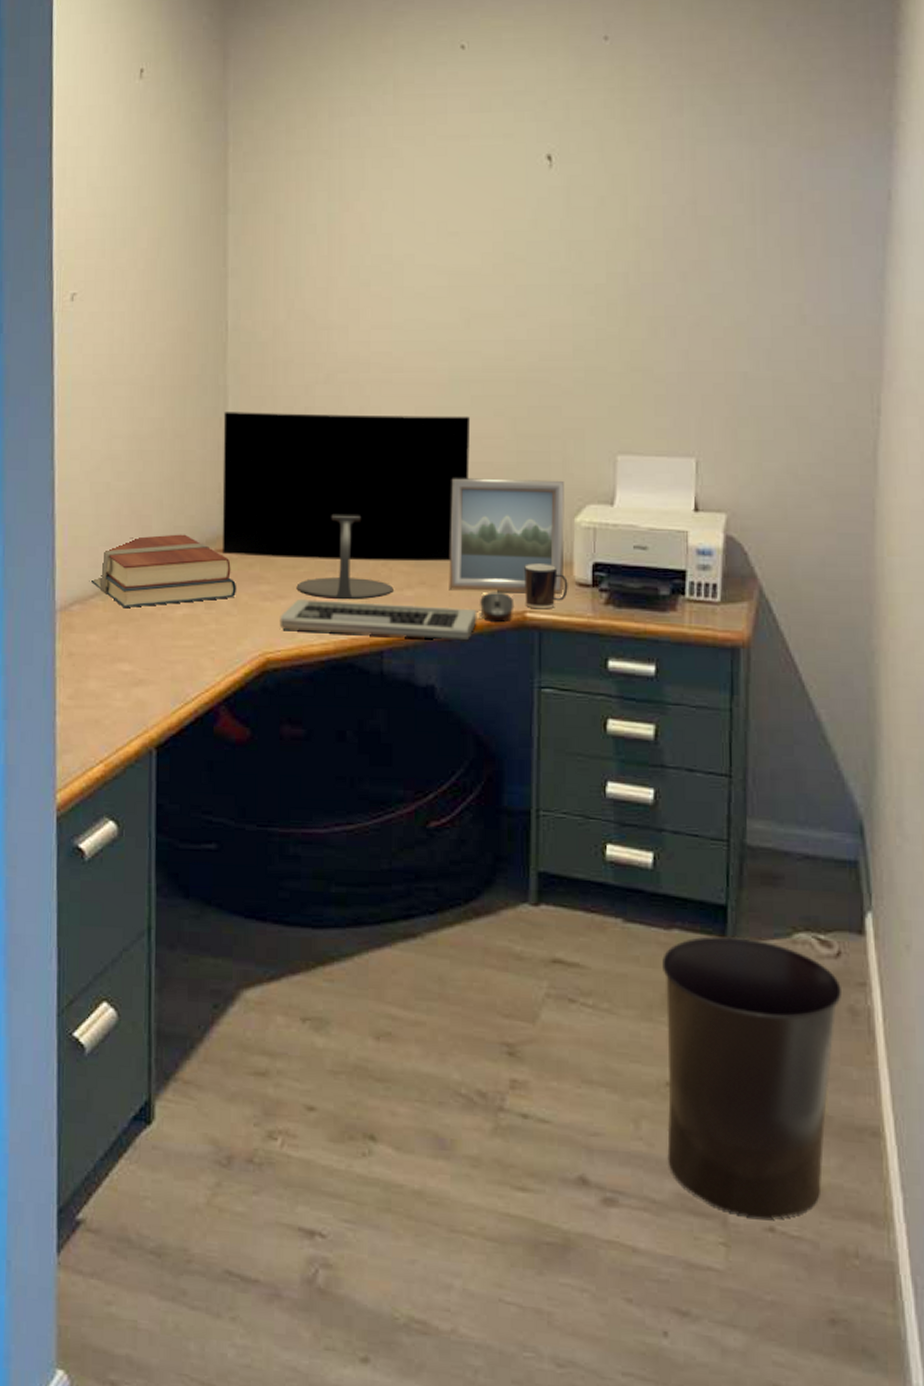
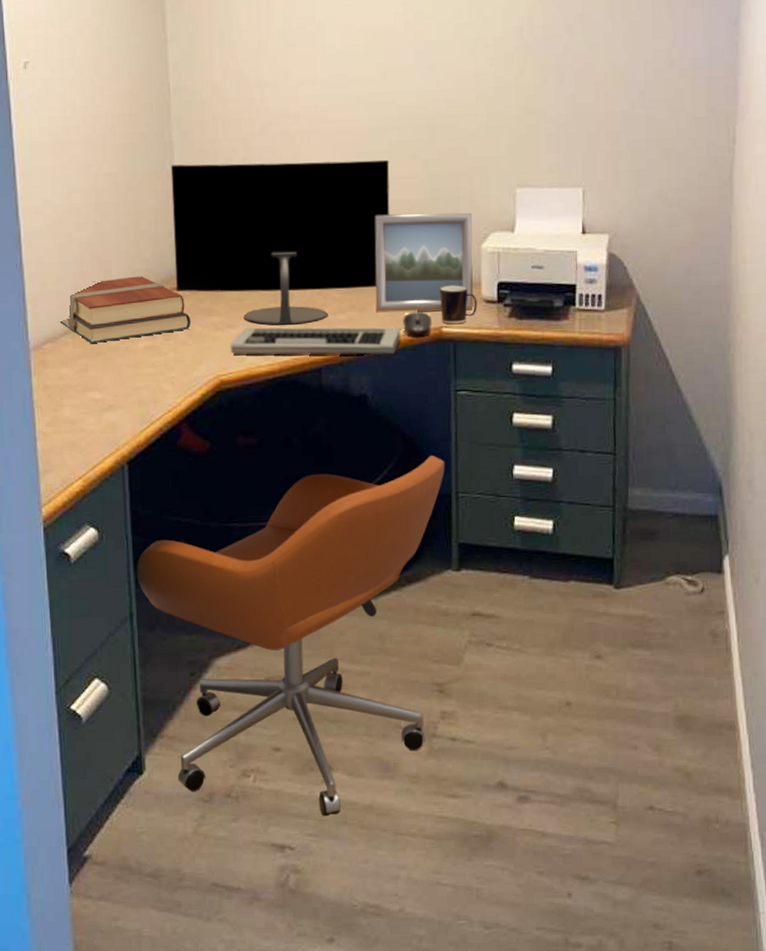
office chair: none [159,762,525,1200] -> present [137,455,445,817]
waste bin: present [662,935,841,1218] -> none [562,583,705,801]

